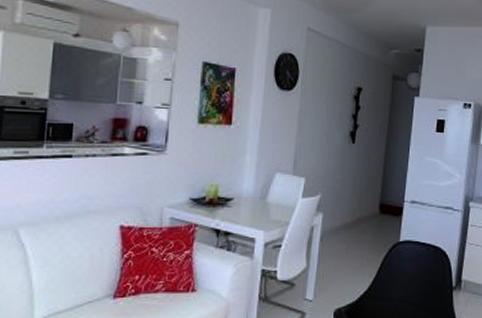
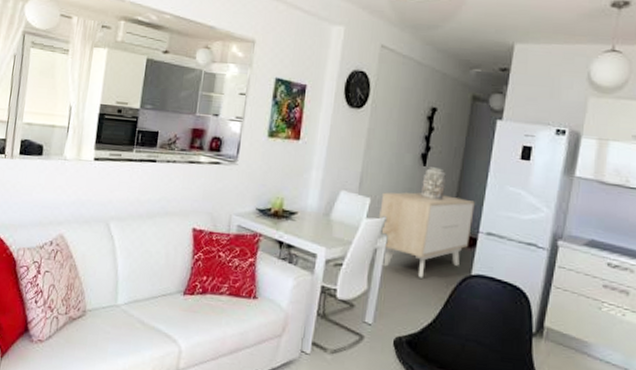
sideboard: none [314,169,399,250] -> present [379,192,475,278]
decorative urn: none [351,144,374,175] -> present [420,167,447,201]

